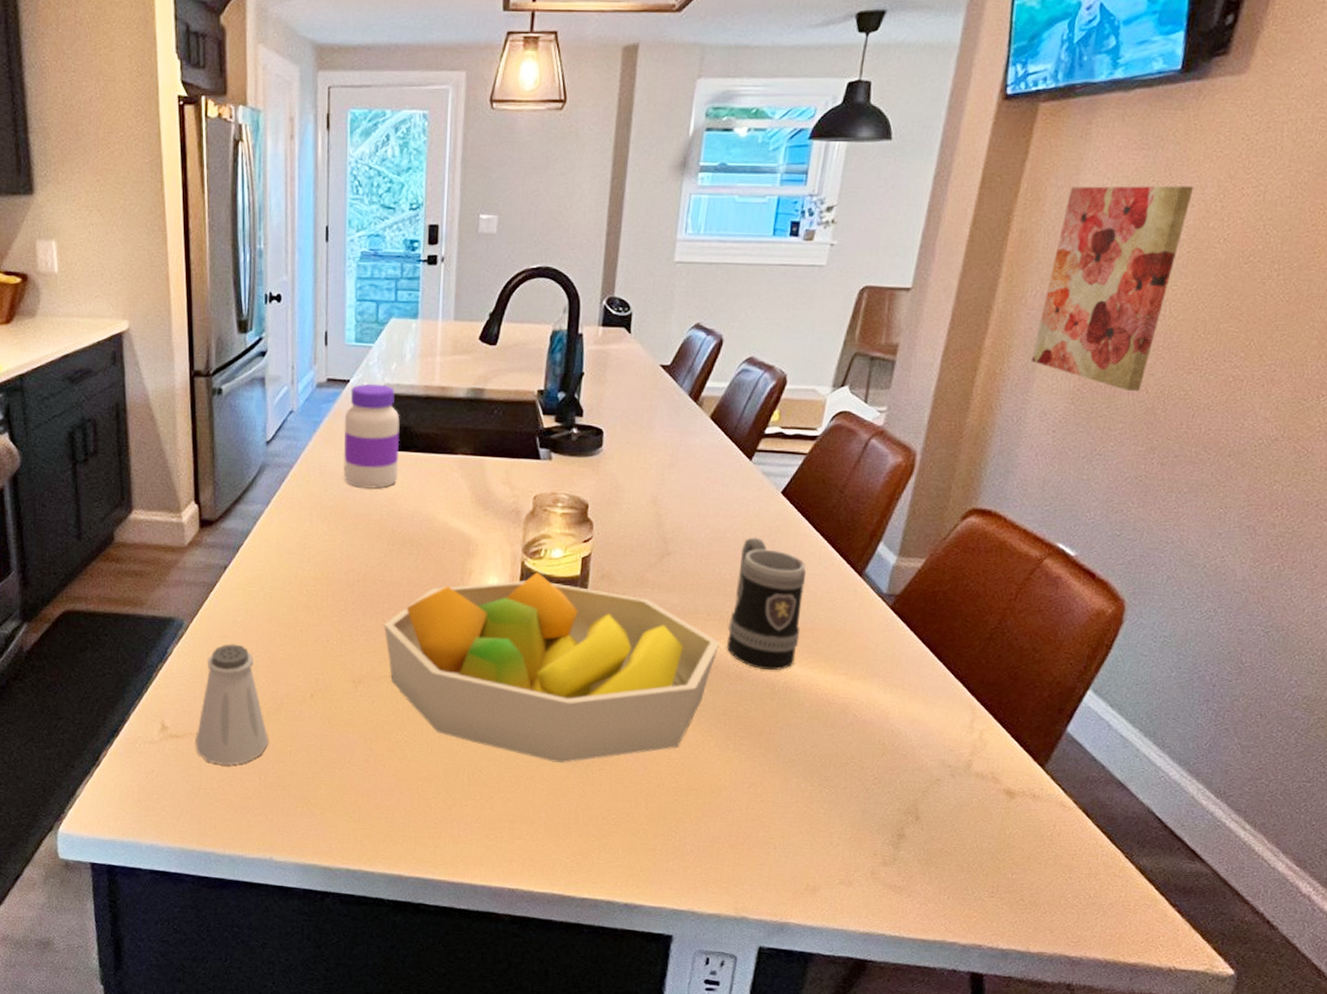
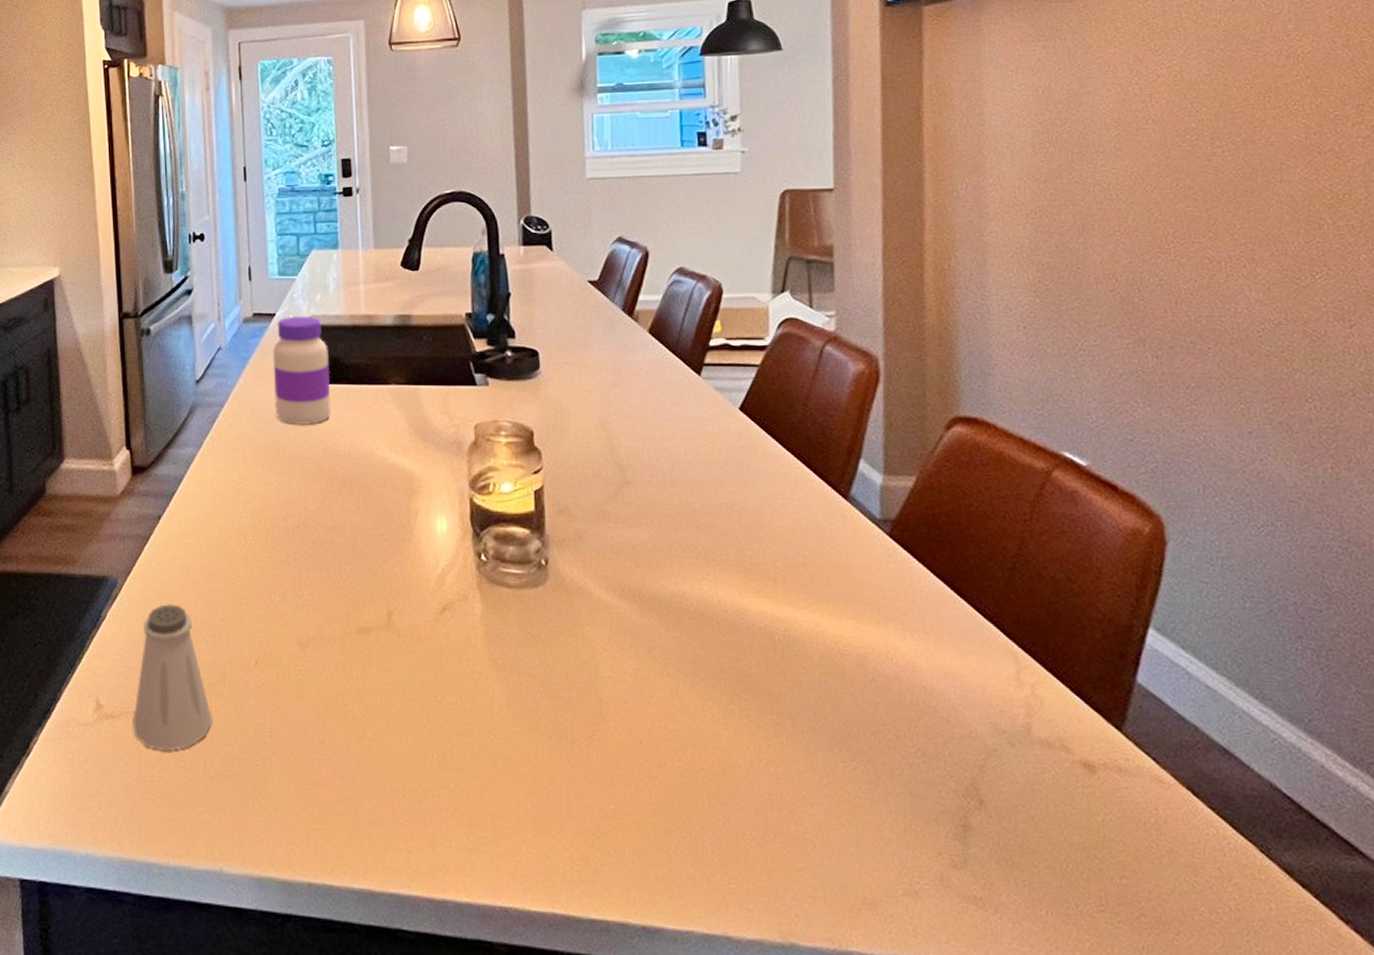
fruit bowl: present [384,571,721,764] -> none [329,509,703,740]
mug: present [727,537,806,671] -> none [707,460,792,616]
wall art: present [1031,185,1194,391] -> none [975,71,1109,279]

